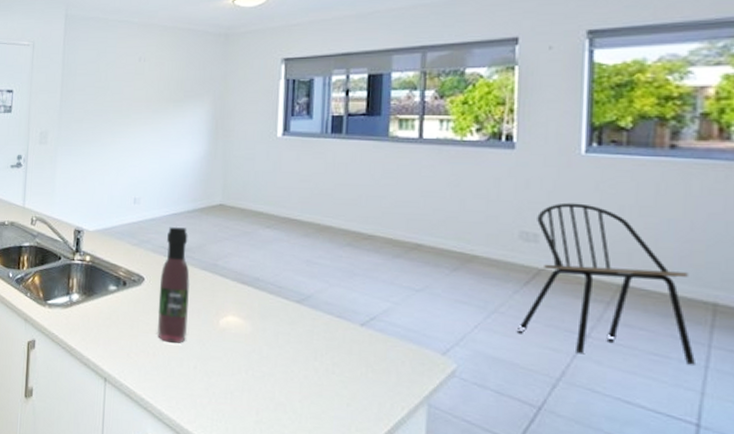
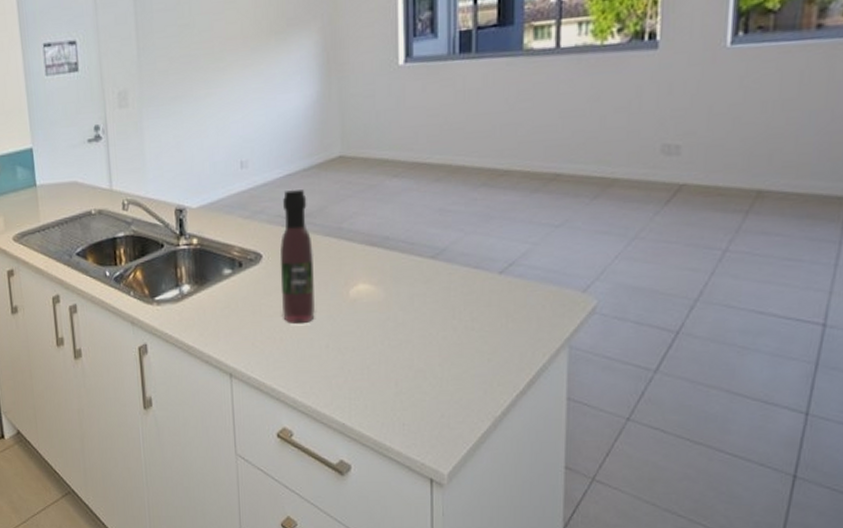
dining chair: present [516,202,695,365] -> none [656,104,826,270]

